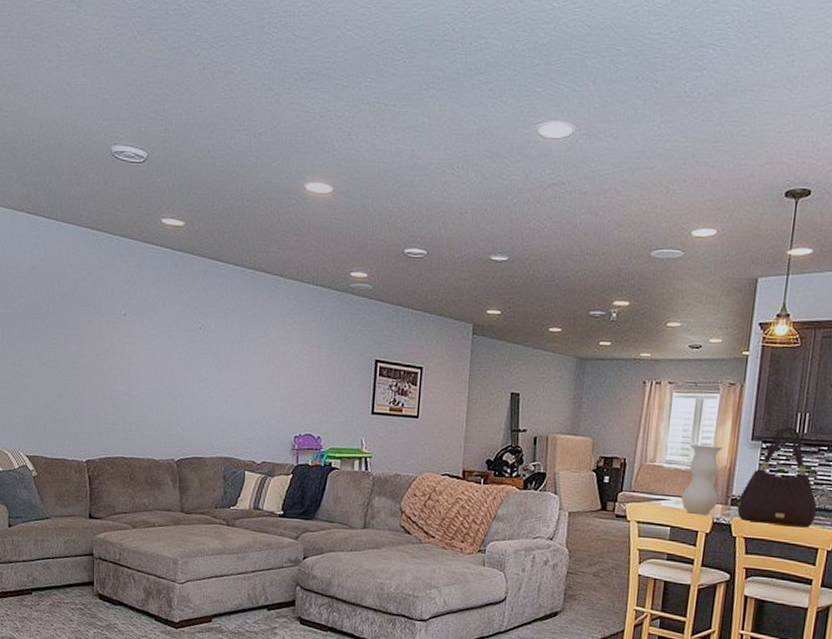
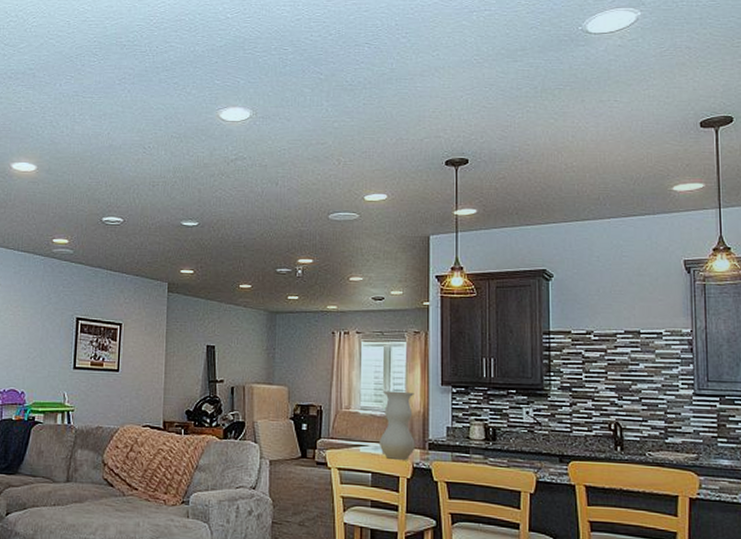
handbag: present [737,426,818,528] -> none [435,371,515,471]

